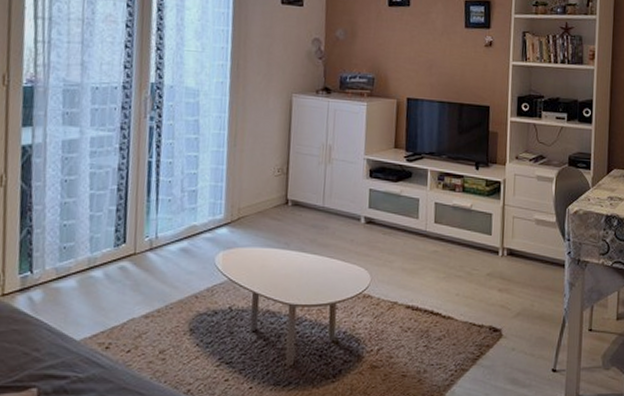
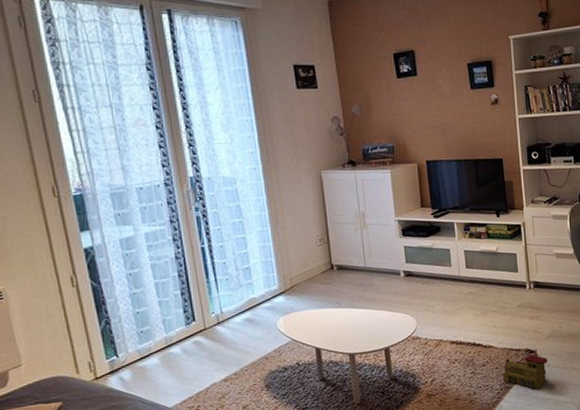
toy train: none [459,333,513,376] -> present [503,354,548,389]

